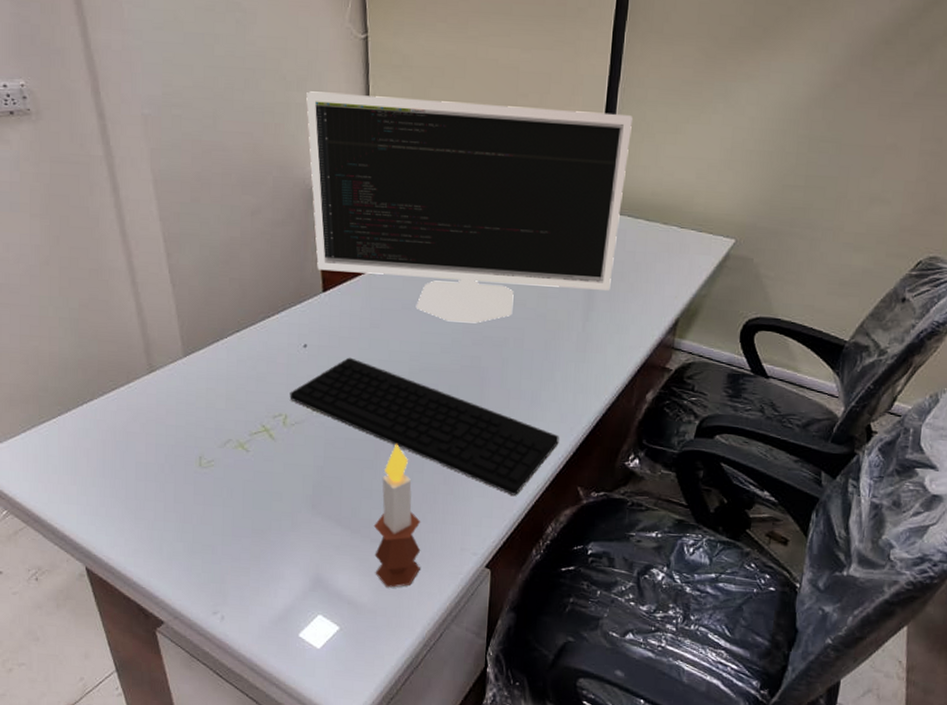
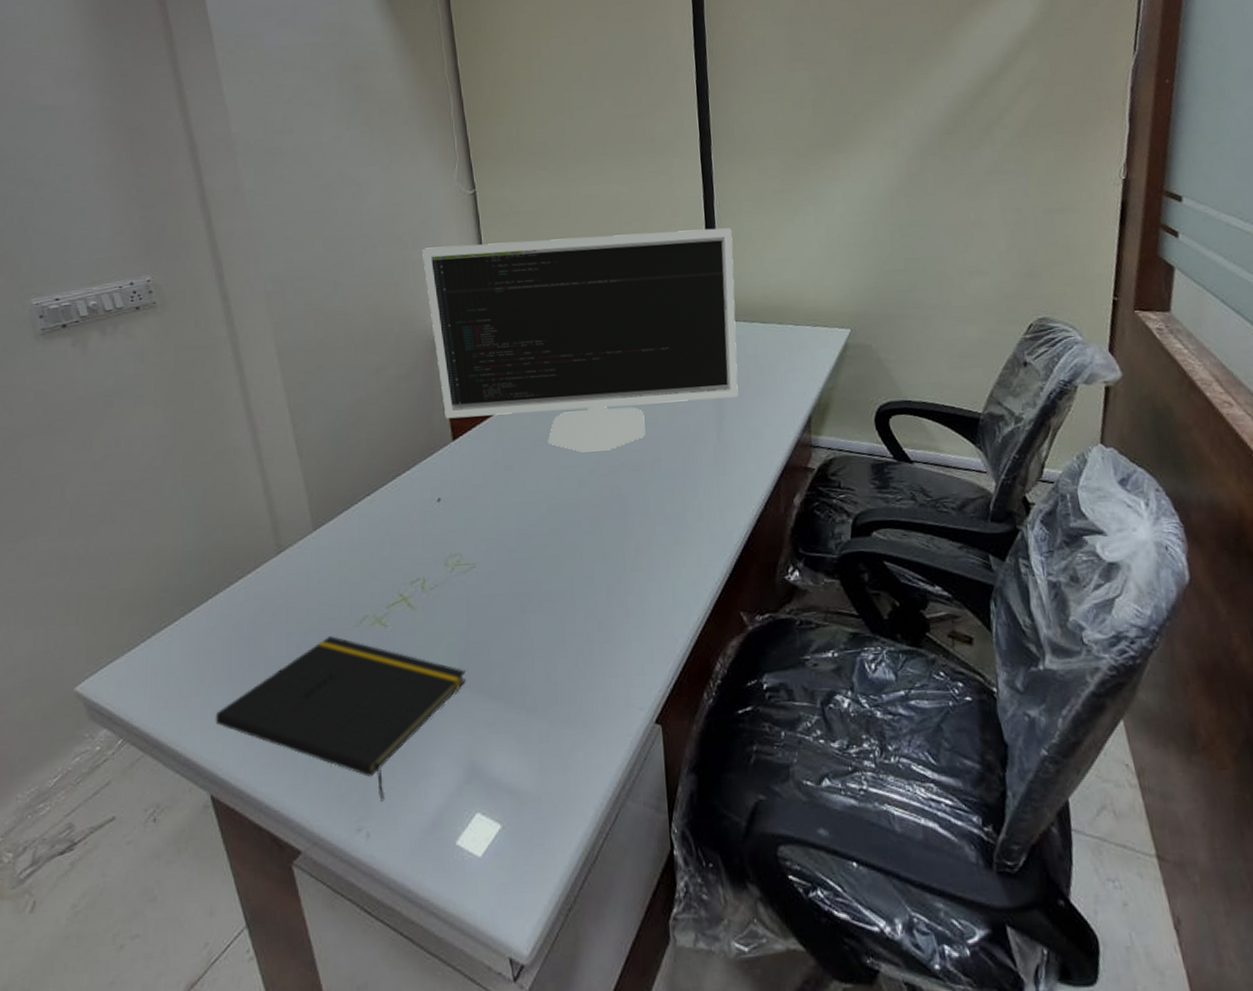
notepad: none [90,452,318,594] -> present [215,636,466,802]
keyboard: present [289,357,559,495] -> none [426,505,713,633]
candle: present [373,444,421,588] -> none [528,593,584,765]

